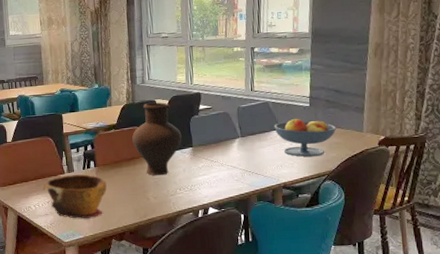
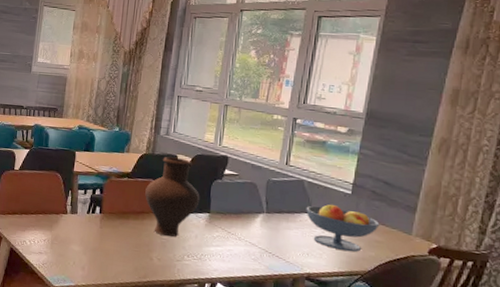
bowl: present [42,174,107,219] -> none [41,216,109,267]

